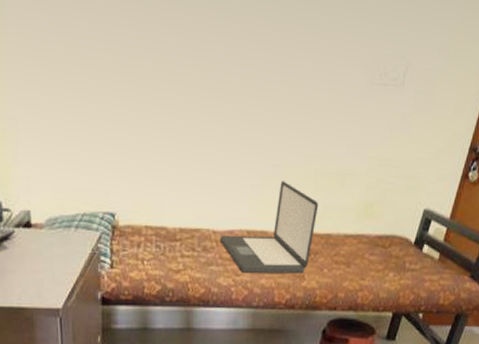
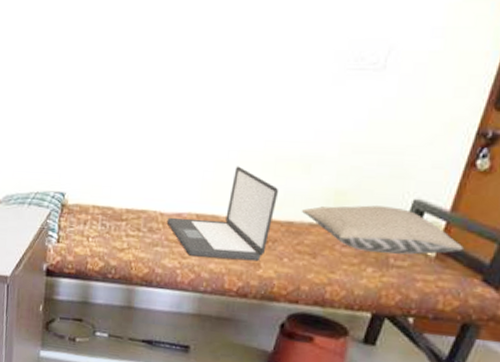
pillow: none [337,216,458,259] -> present [301,205,463,255]

